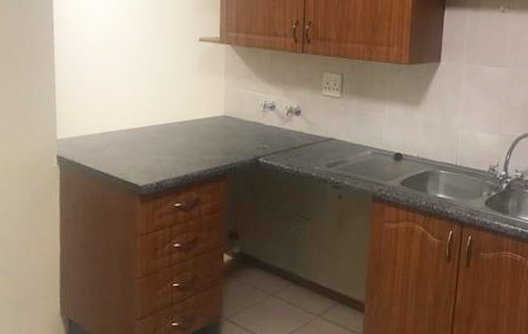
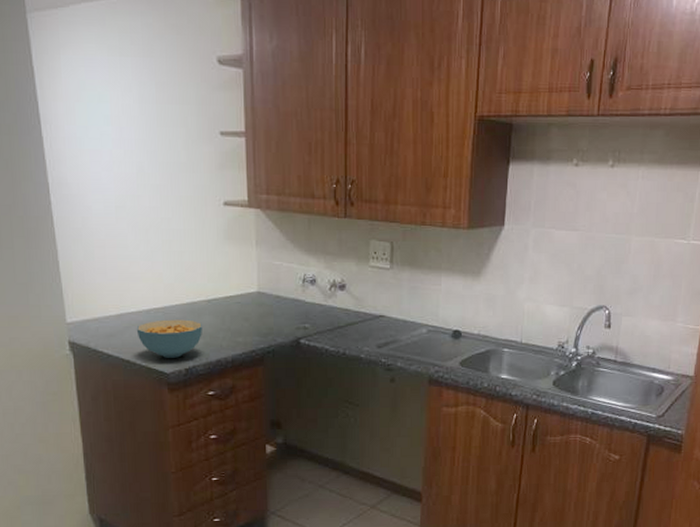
cereal bowl: none [116,138,174,172] -> present [136,319,202,358]

